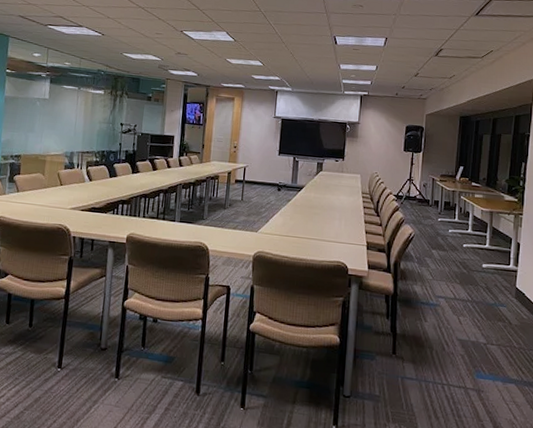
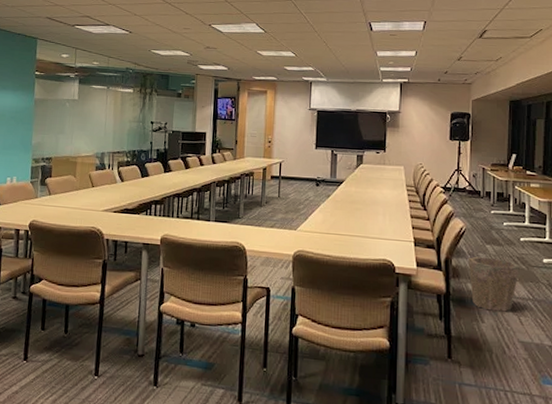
waste bin: none [415,260,463,312] -> present [469,256,521,312]

